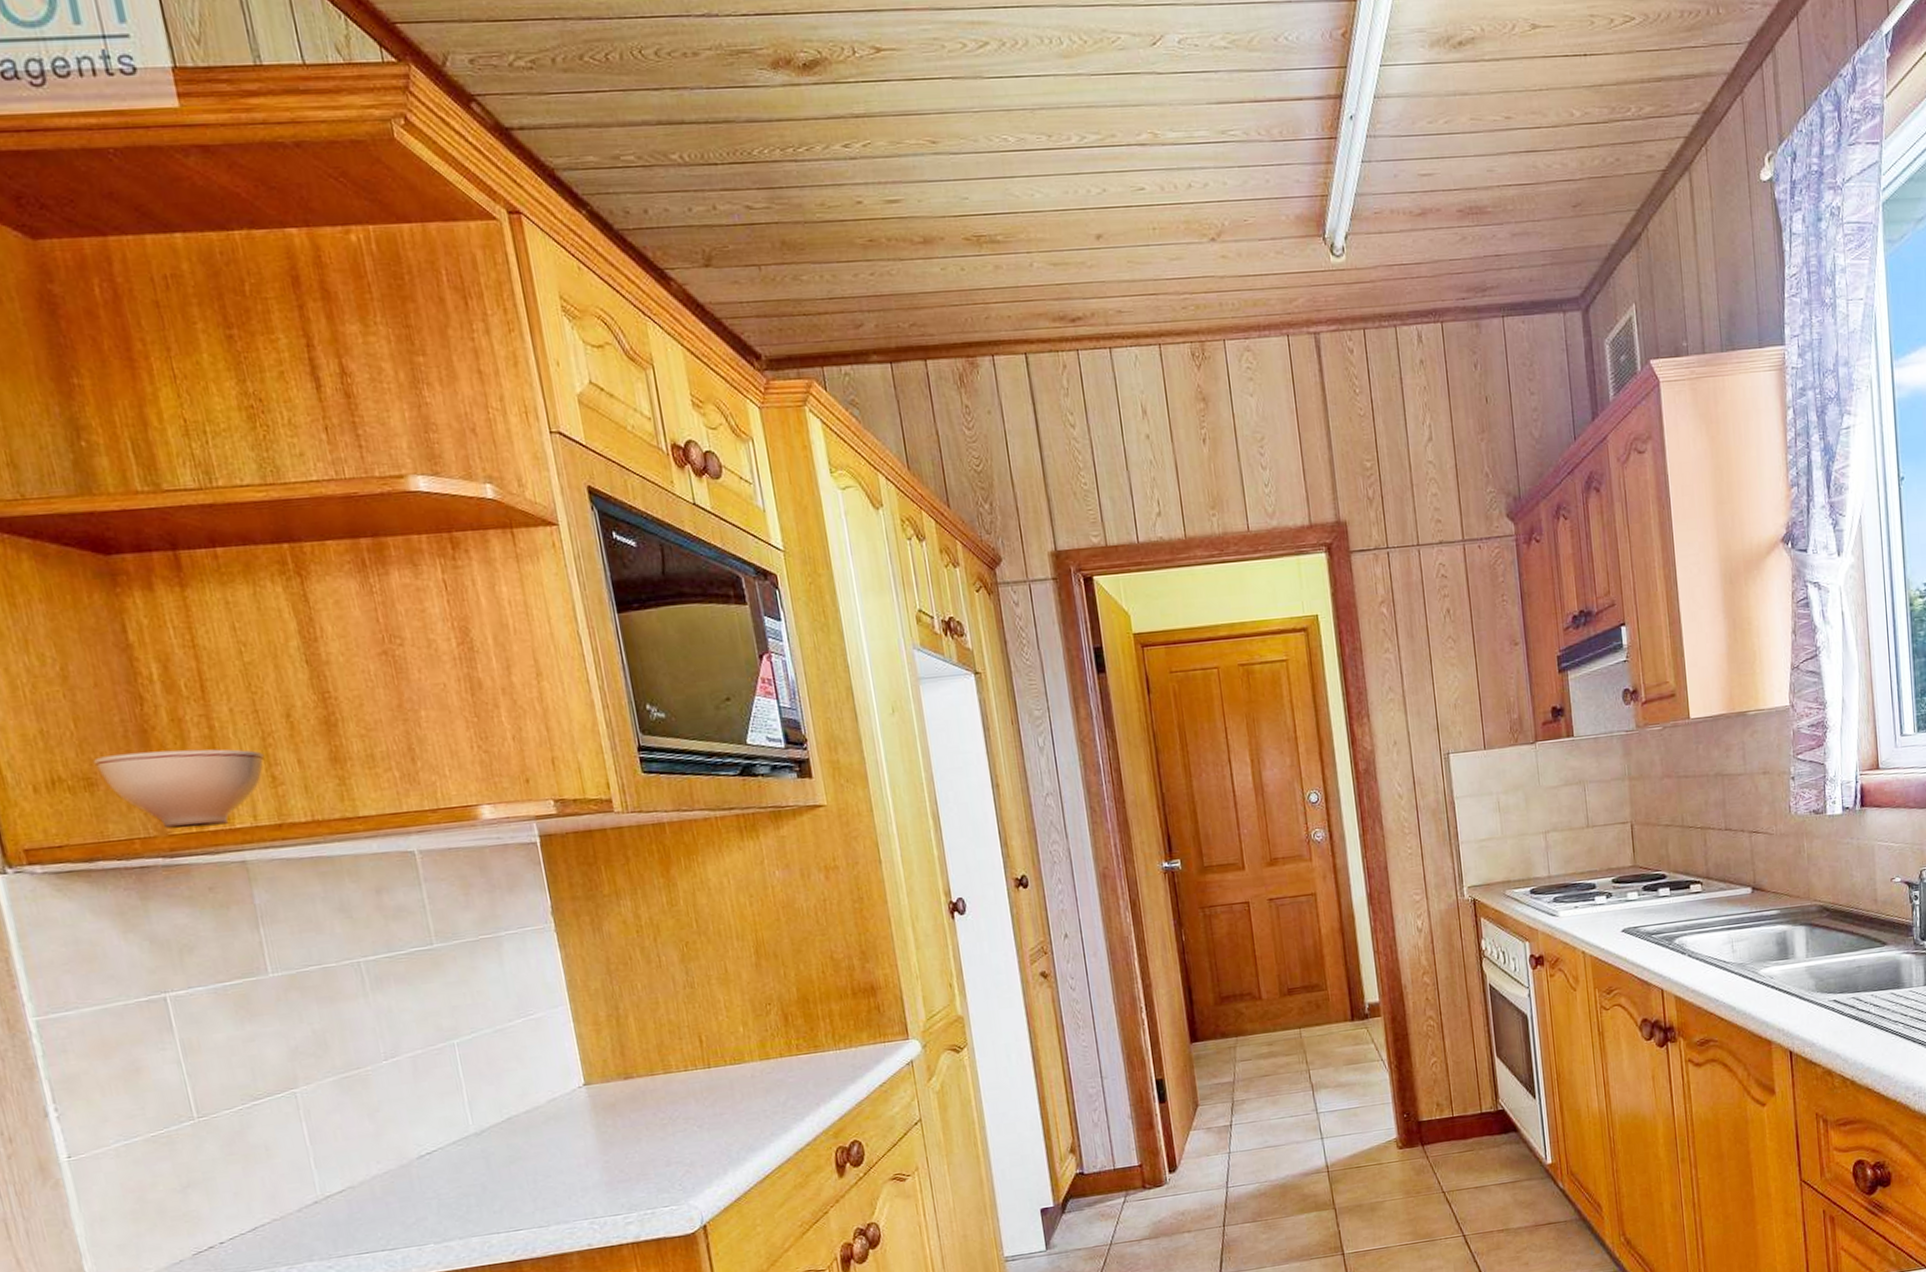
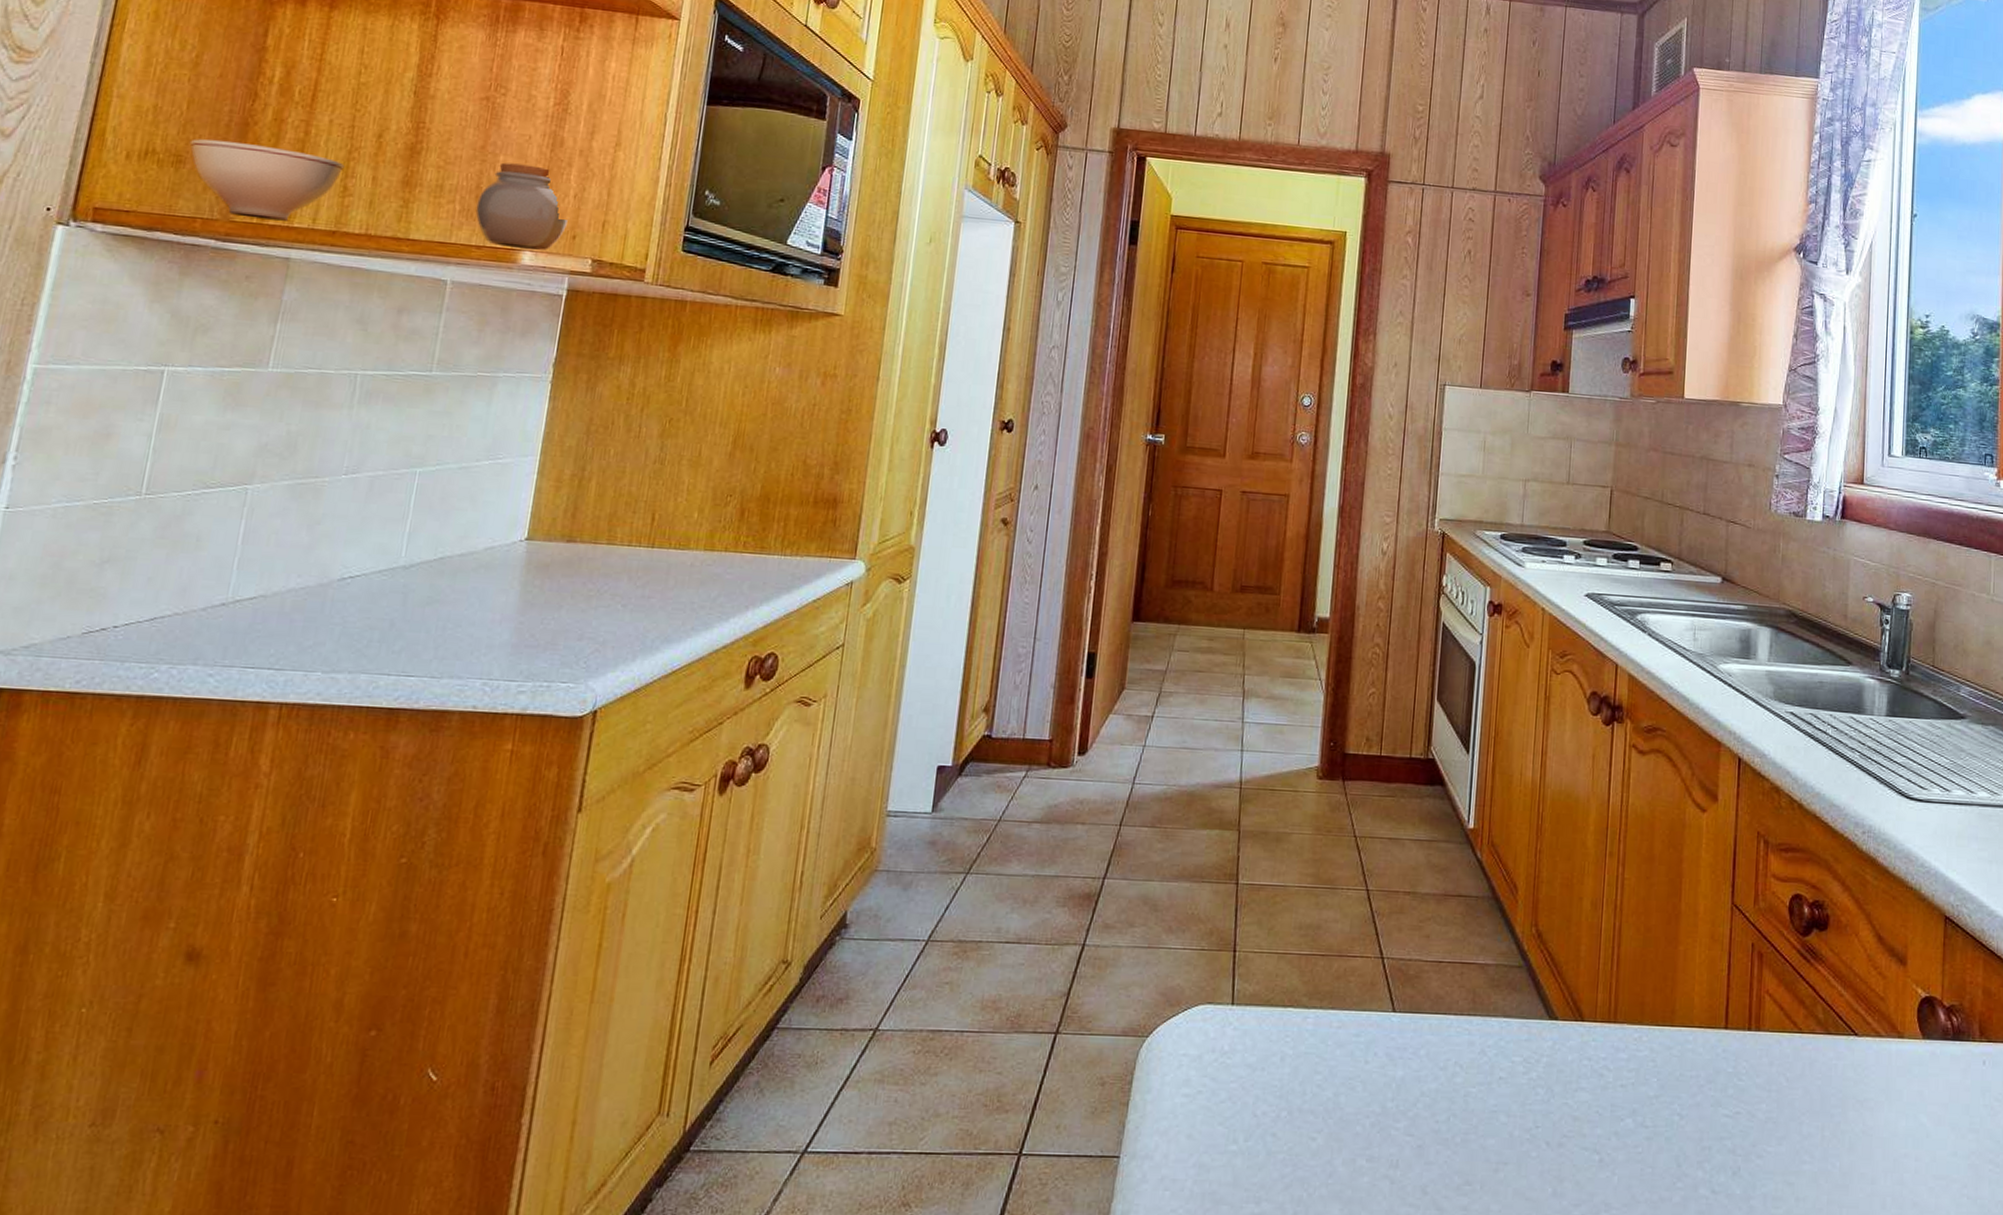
jar: none [414,714,516,806] -> present [475,162,568,251]

